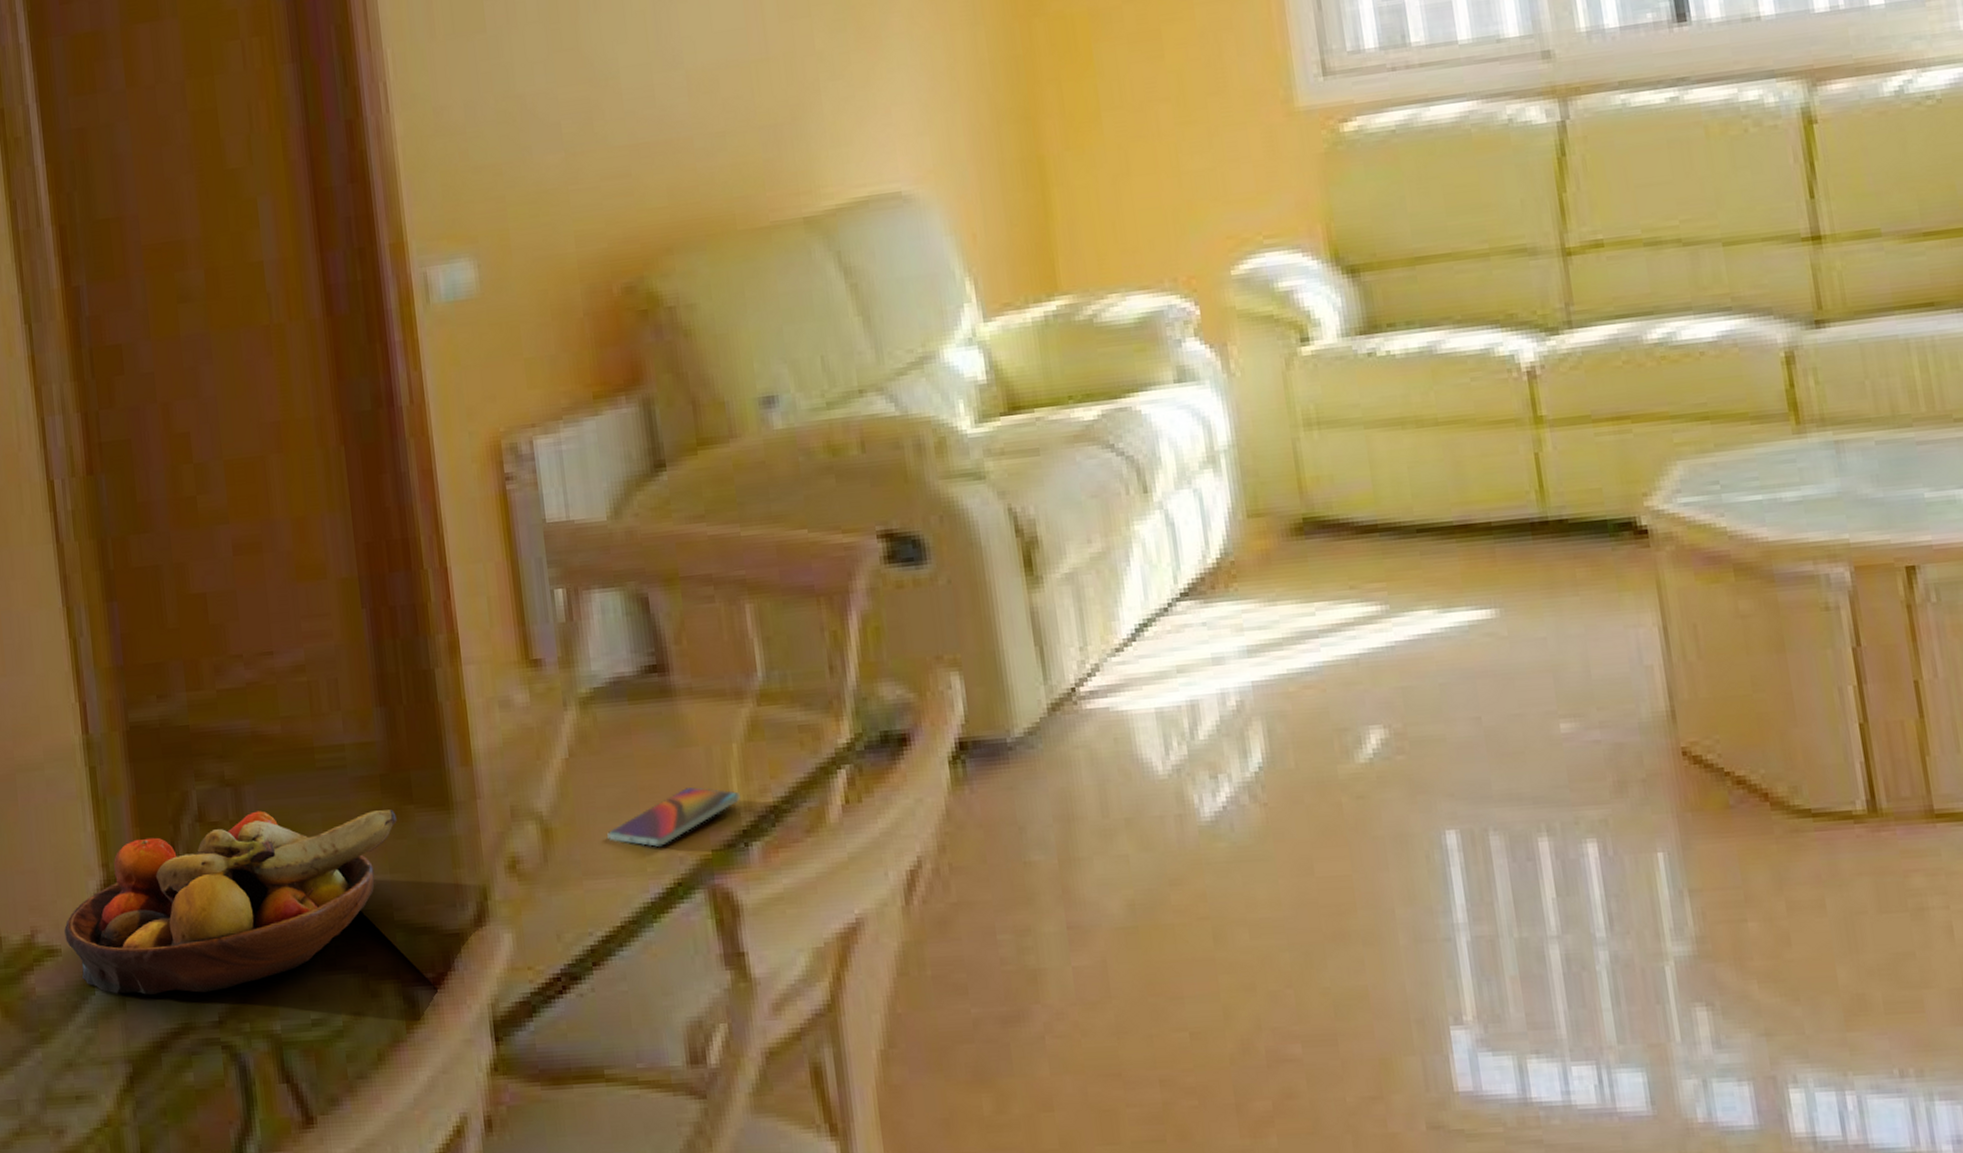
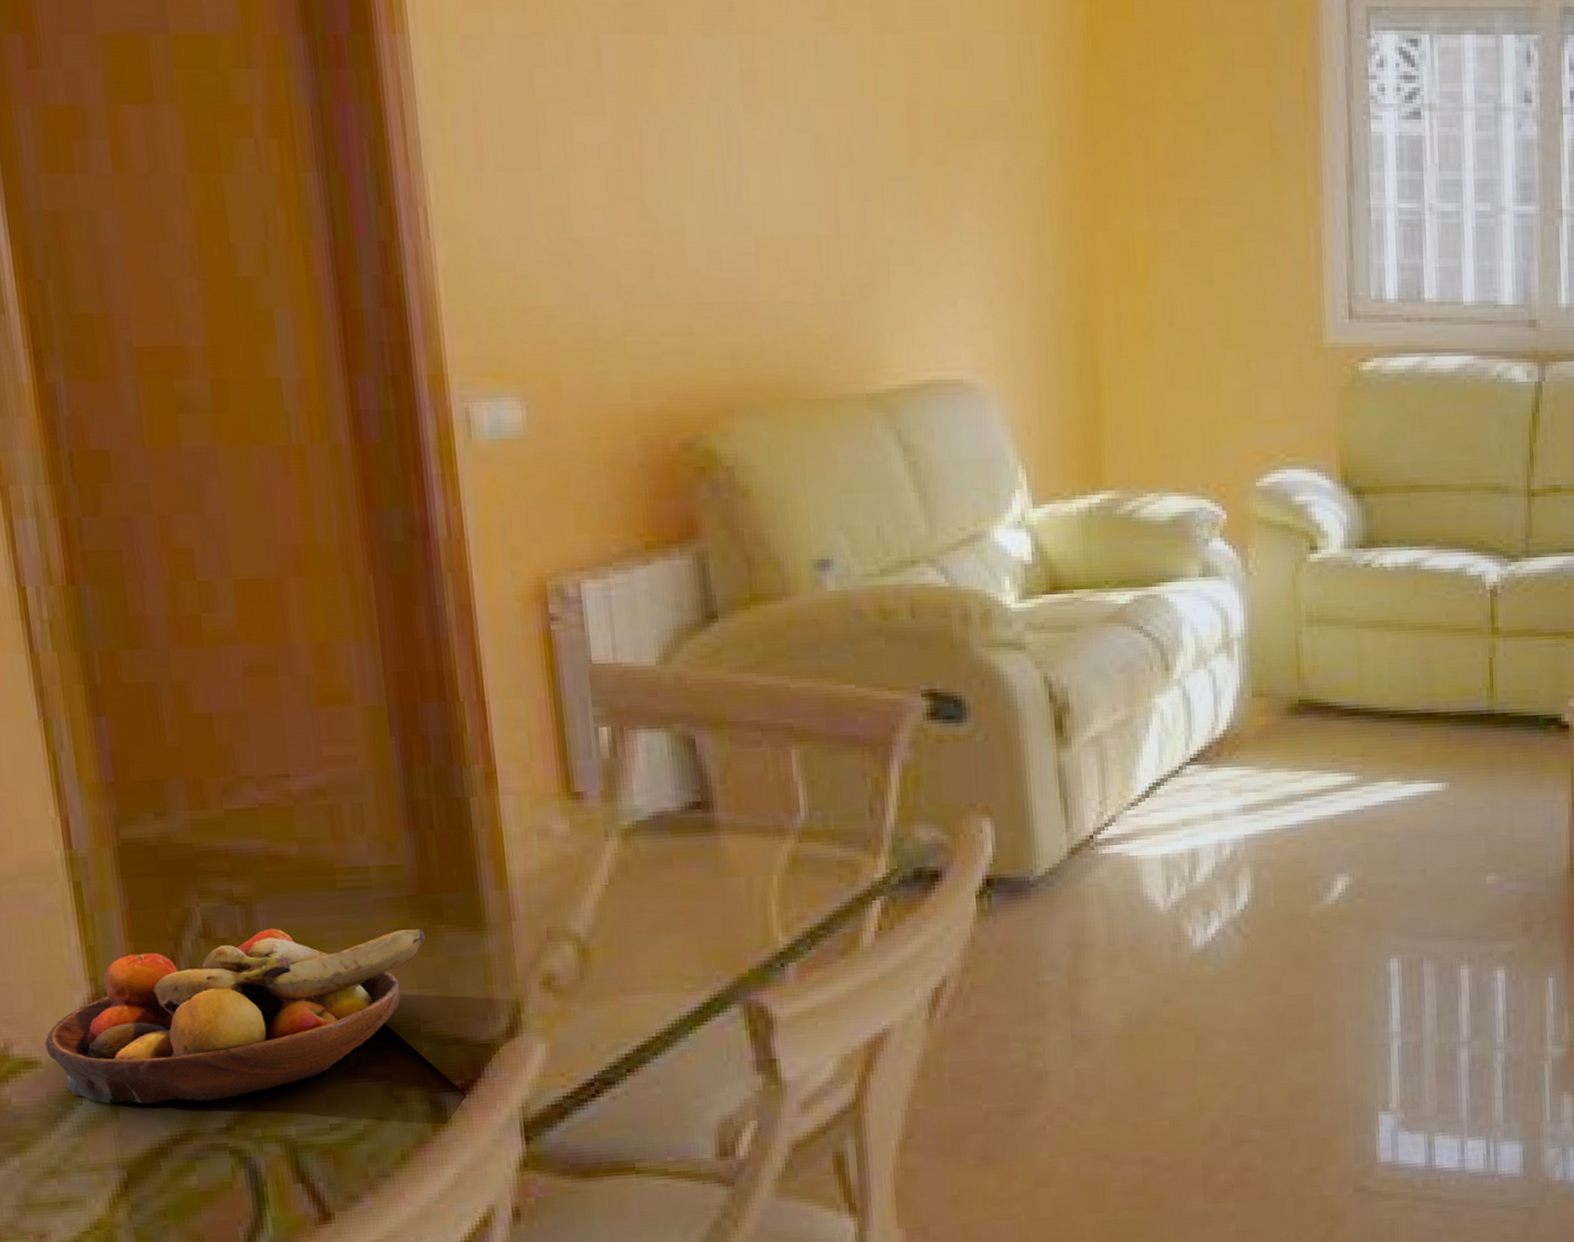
smartphone: present [607,787,740,847] -> none [646,913,778,966]

